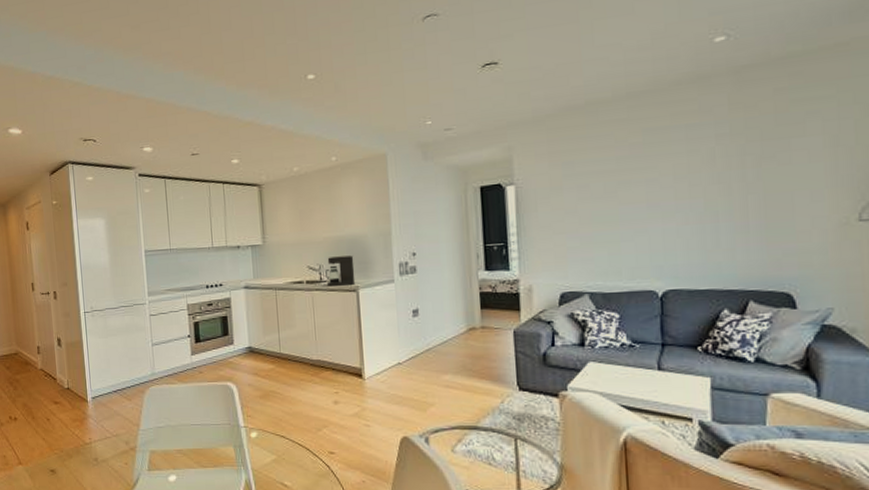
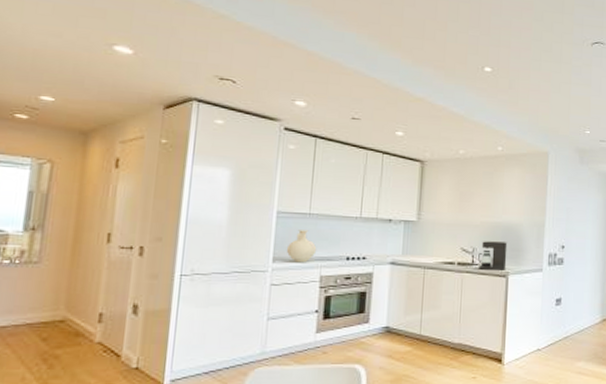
ceramic jug: none [157,264,181,295] -> present [286,230,317,263]

